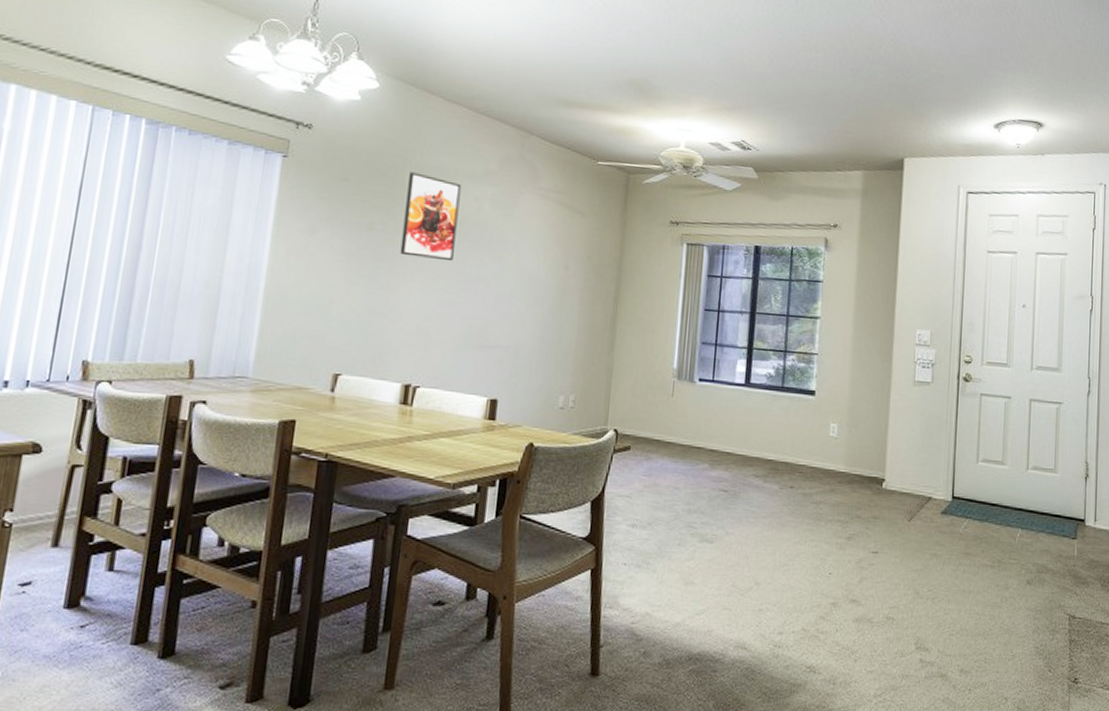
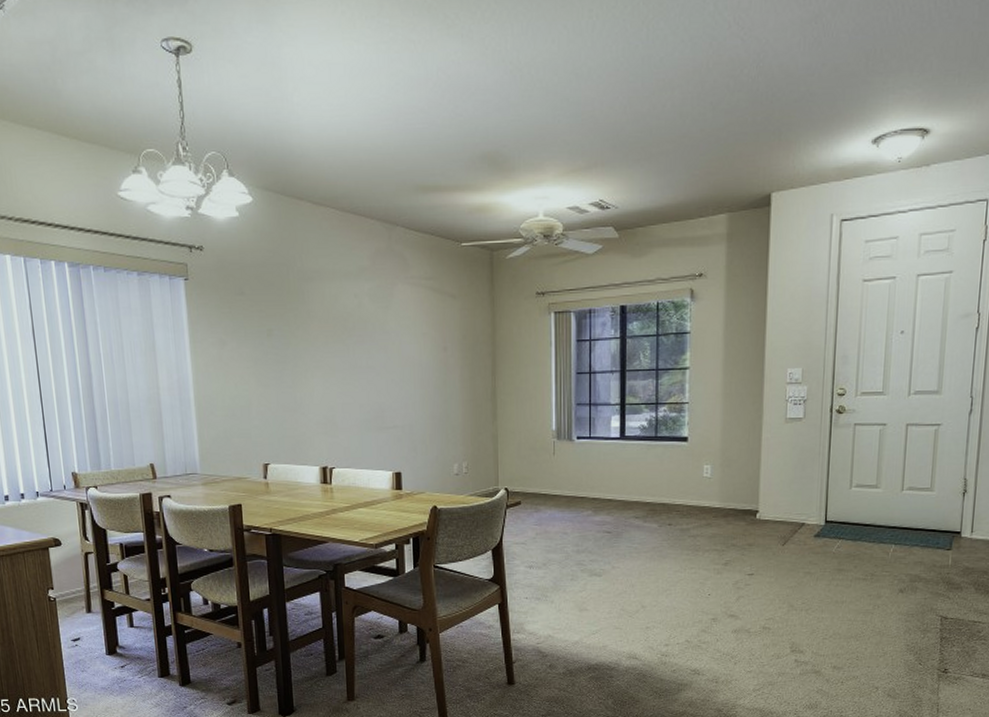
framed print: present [400,172,462,262] -> none [294,278,344,356]

